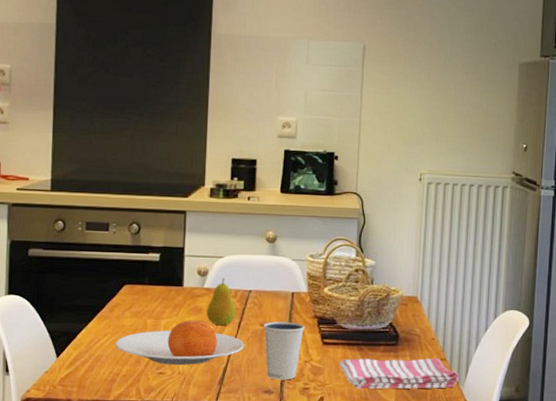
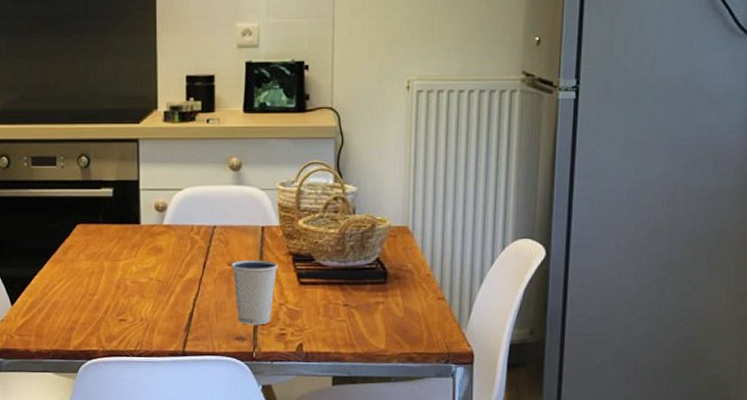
plate: present [115,320,244,366] -> none [72,261,211,311]
fruit: present [206,277,237,325] -> none [167,212,201,266]
dish towel: present [339,358,459,389] -> none [319,297,461,334]

